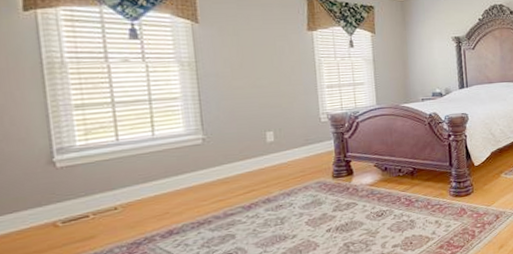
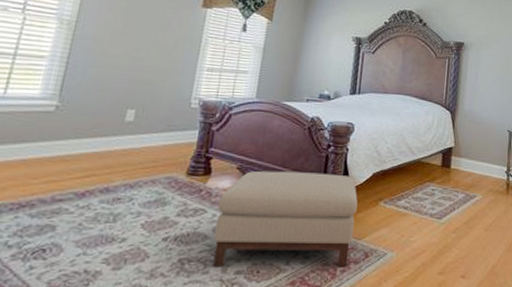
ottoman: none [365,157,484,245] -> present [213,170,358,267]

